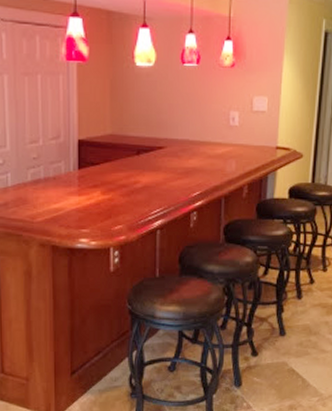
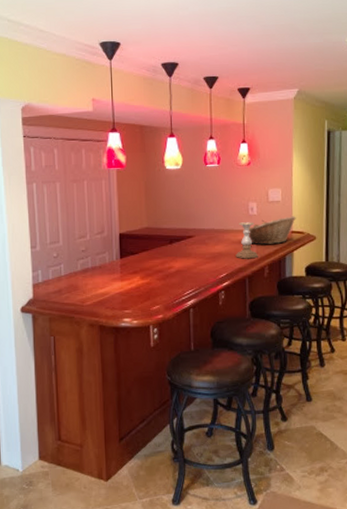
candle holder: none [212,134,237,176] -> present [235,222,258,259]
fruit basket: none [227,129,283,160] -> present [248,216,296,244]

